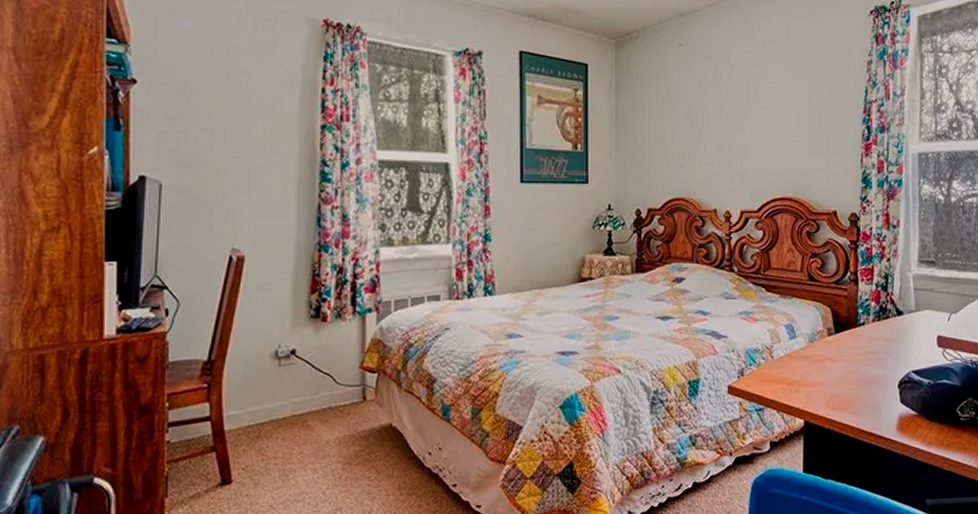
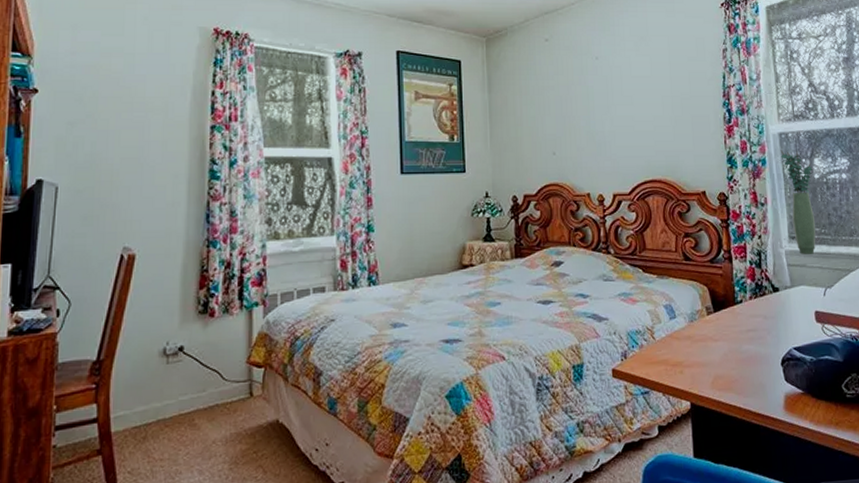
vase: none [918,171,950,280] -> present [780,150,816,255]

